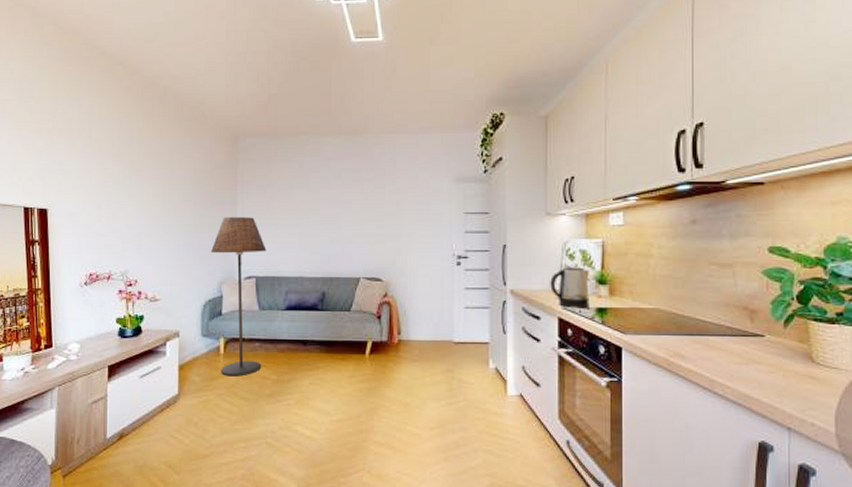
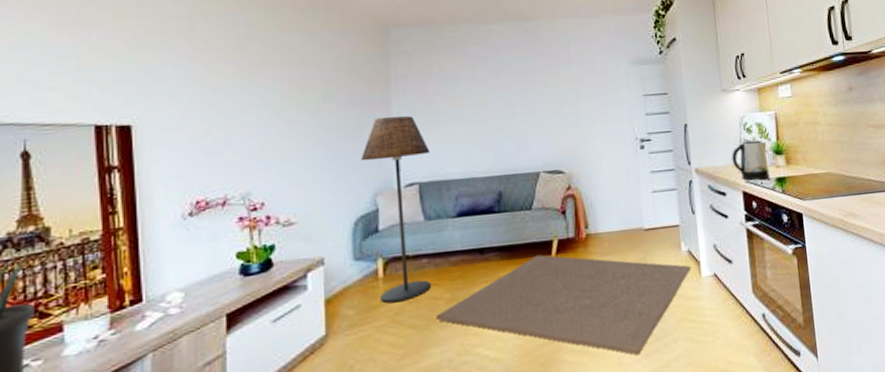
rug: none [265,353,497,458] -> present [437,254,691,356]

